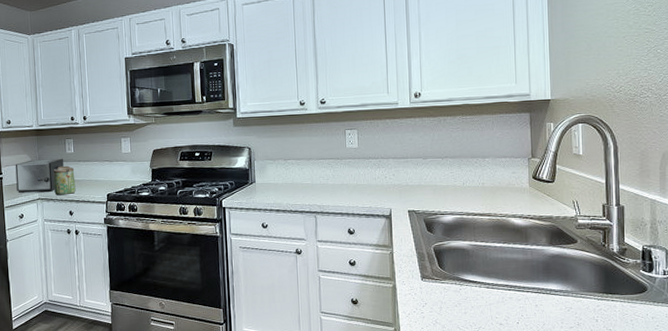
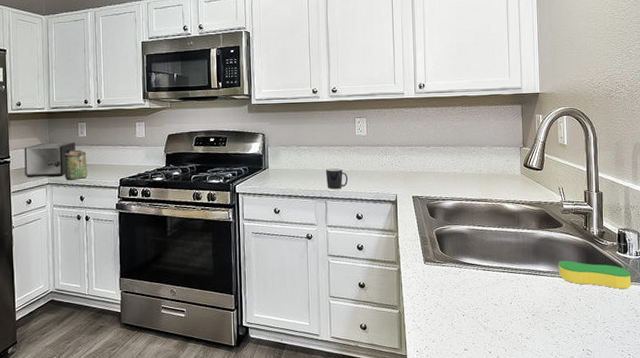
mug: none [314,181,338,205] -> present [325,168,348,191]
sponge: none [571,279,658,311] -> present [558,260,632,289]

